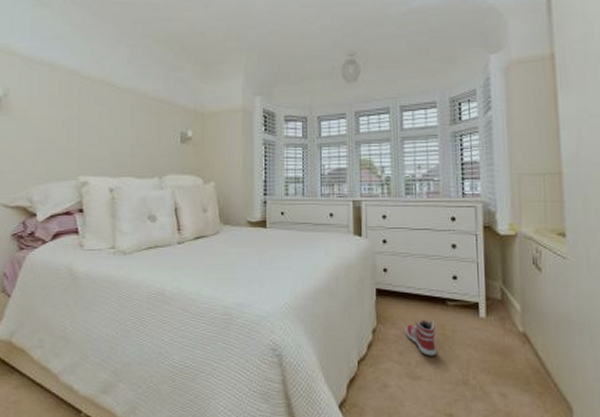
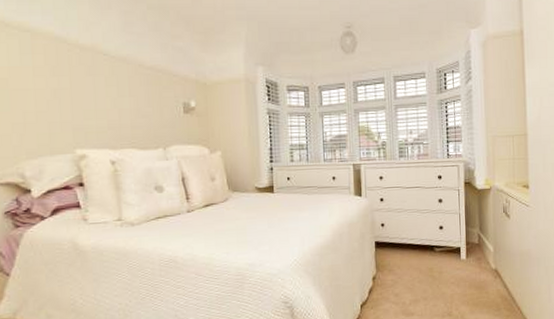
sneaker: present [405,320,436,356] -> none [400,265,426,295]

